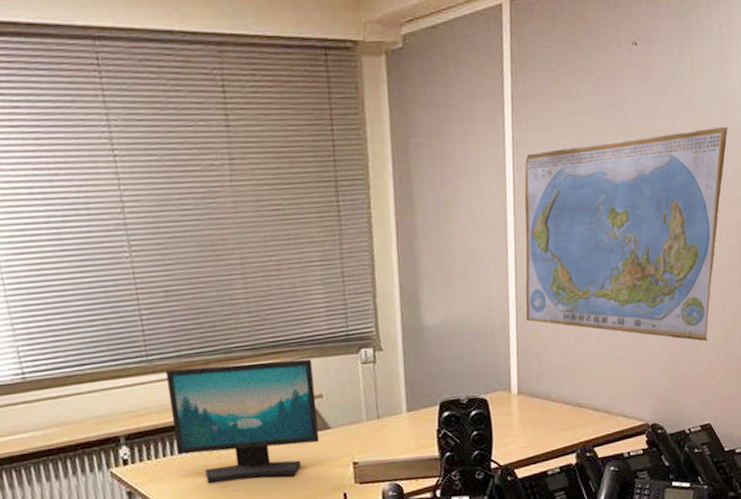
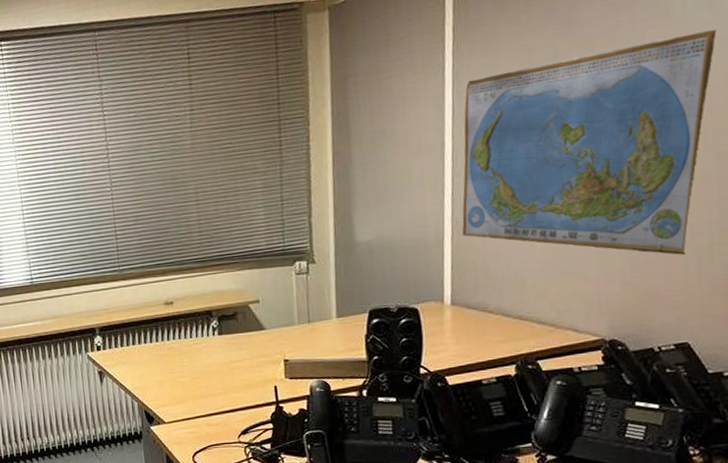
computer monitor: present [165,358,319,483] -> none [132,269,255,369]

